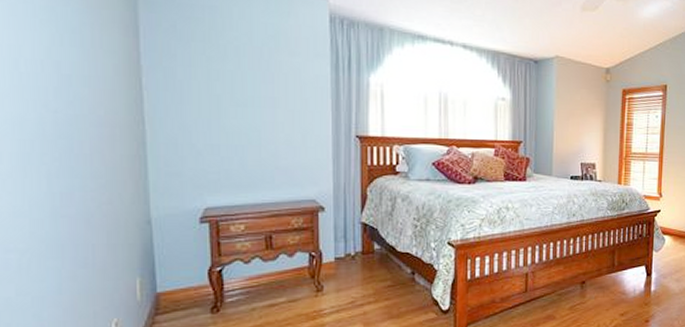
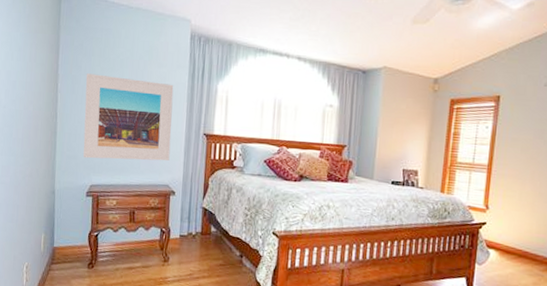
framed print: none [184,64,314,175] -> present [83,73,174,161]

